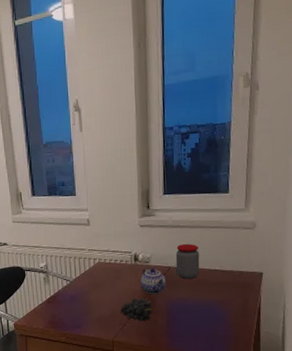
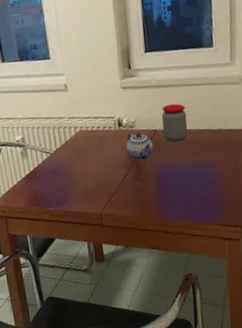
fruit: present [120,297,154,322] -> none [107,165,142,192]

